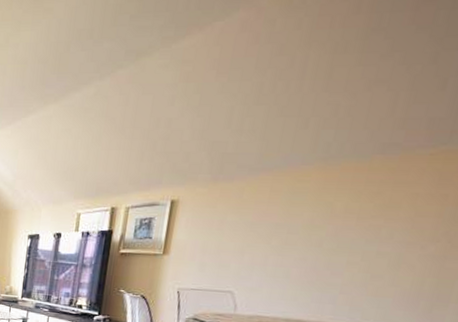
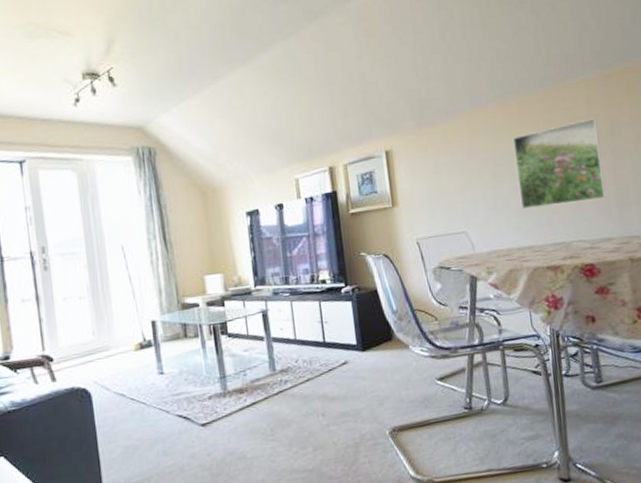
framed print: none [304,198,442,289] -> present [512,118,606,209]

